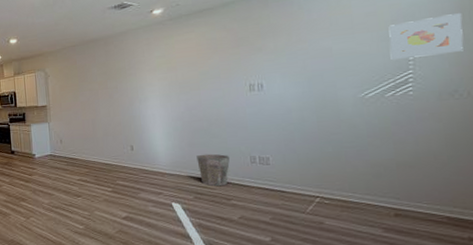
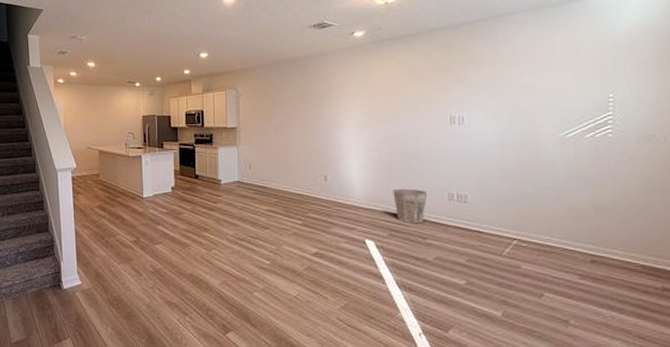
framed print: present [388,13,464,60] -> none [590,57,662,100]

